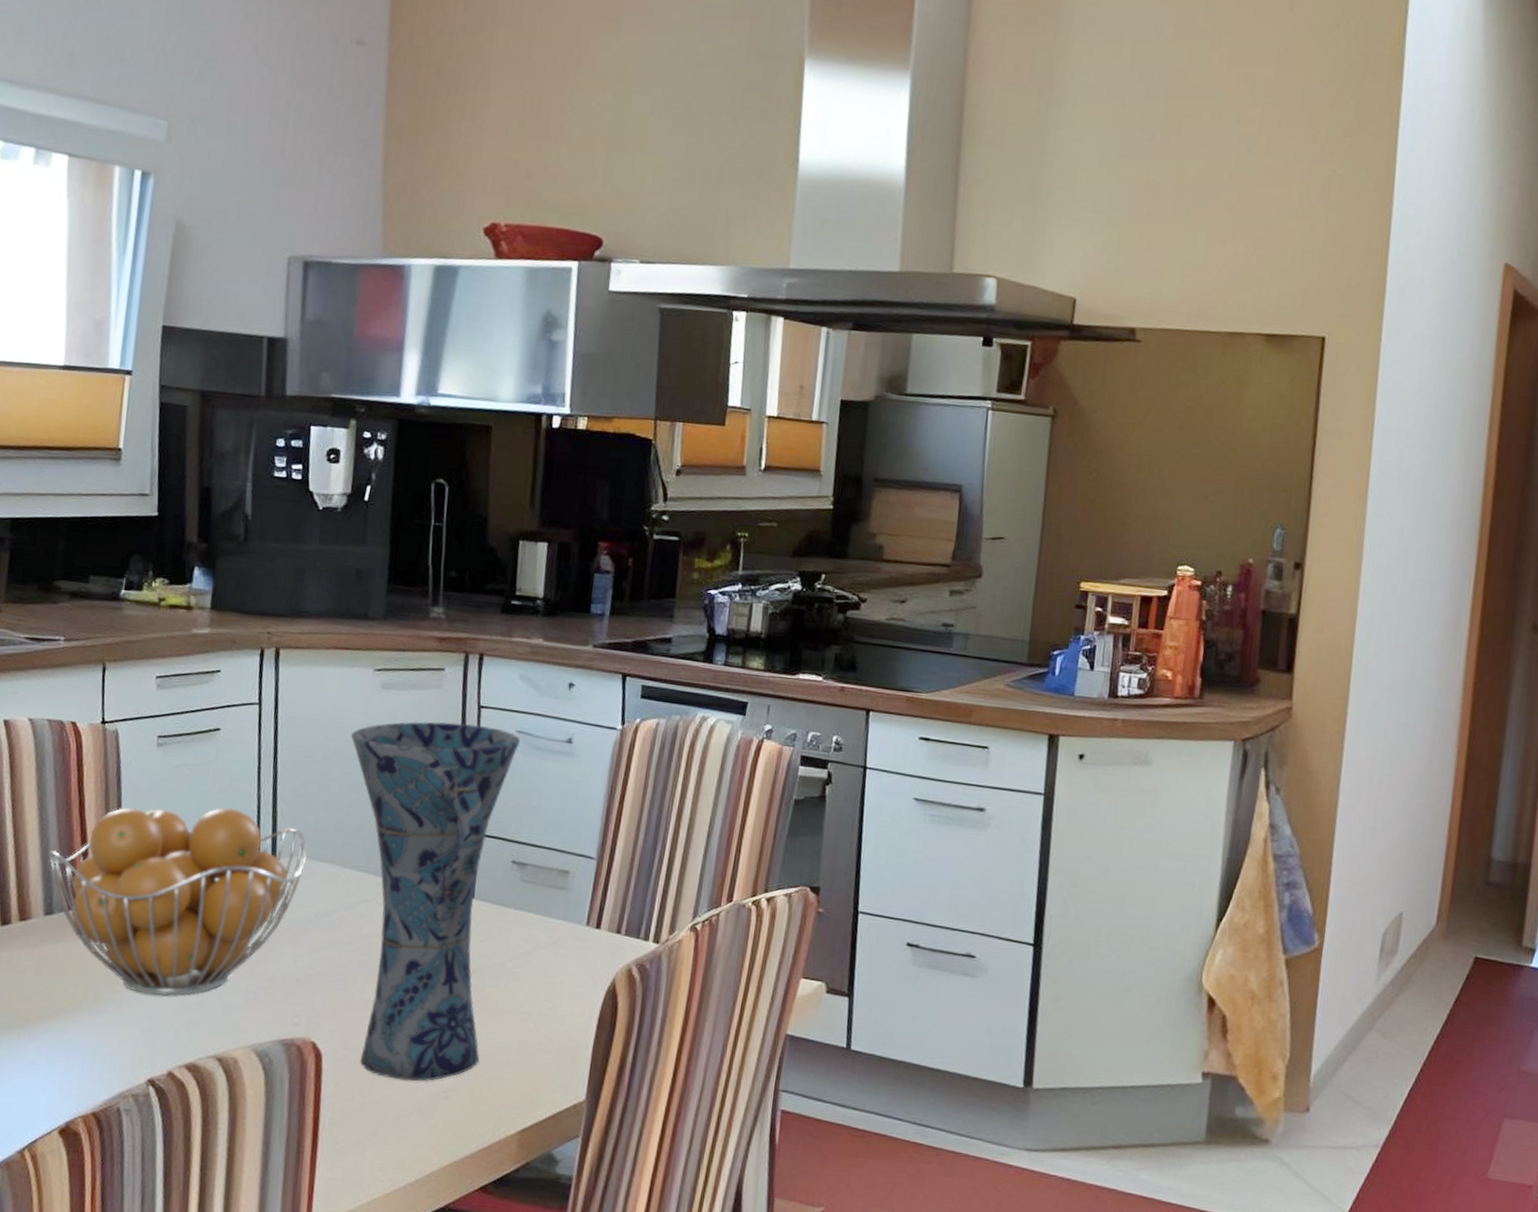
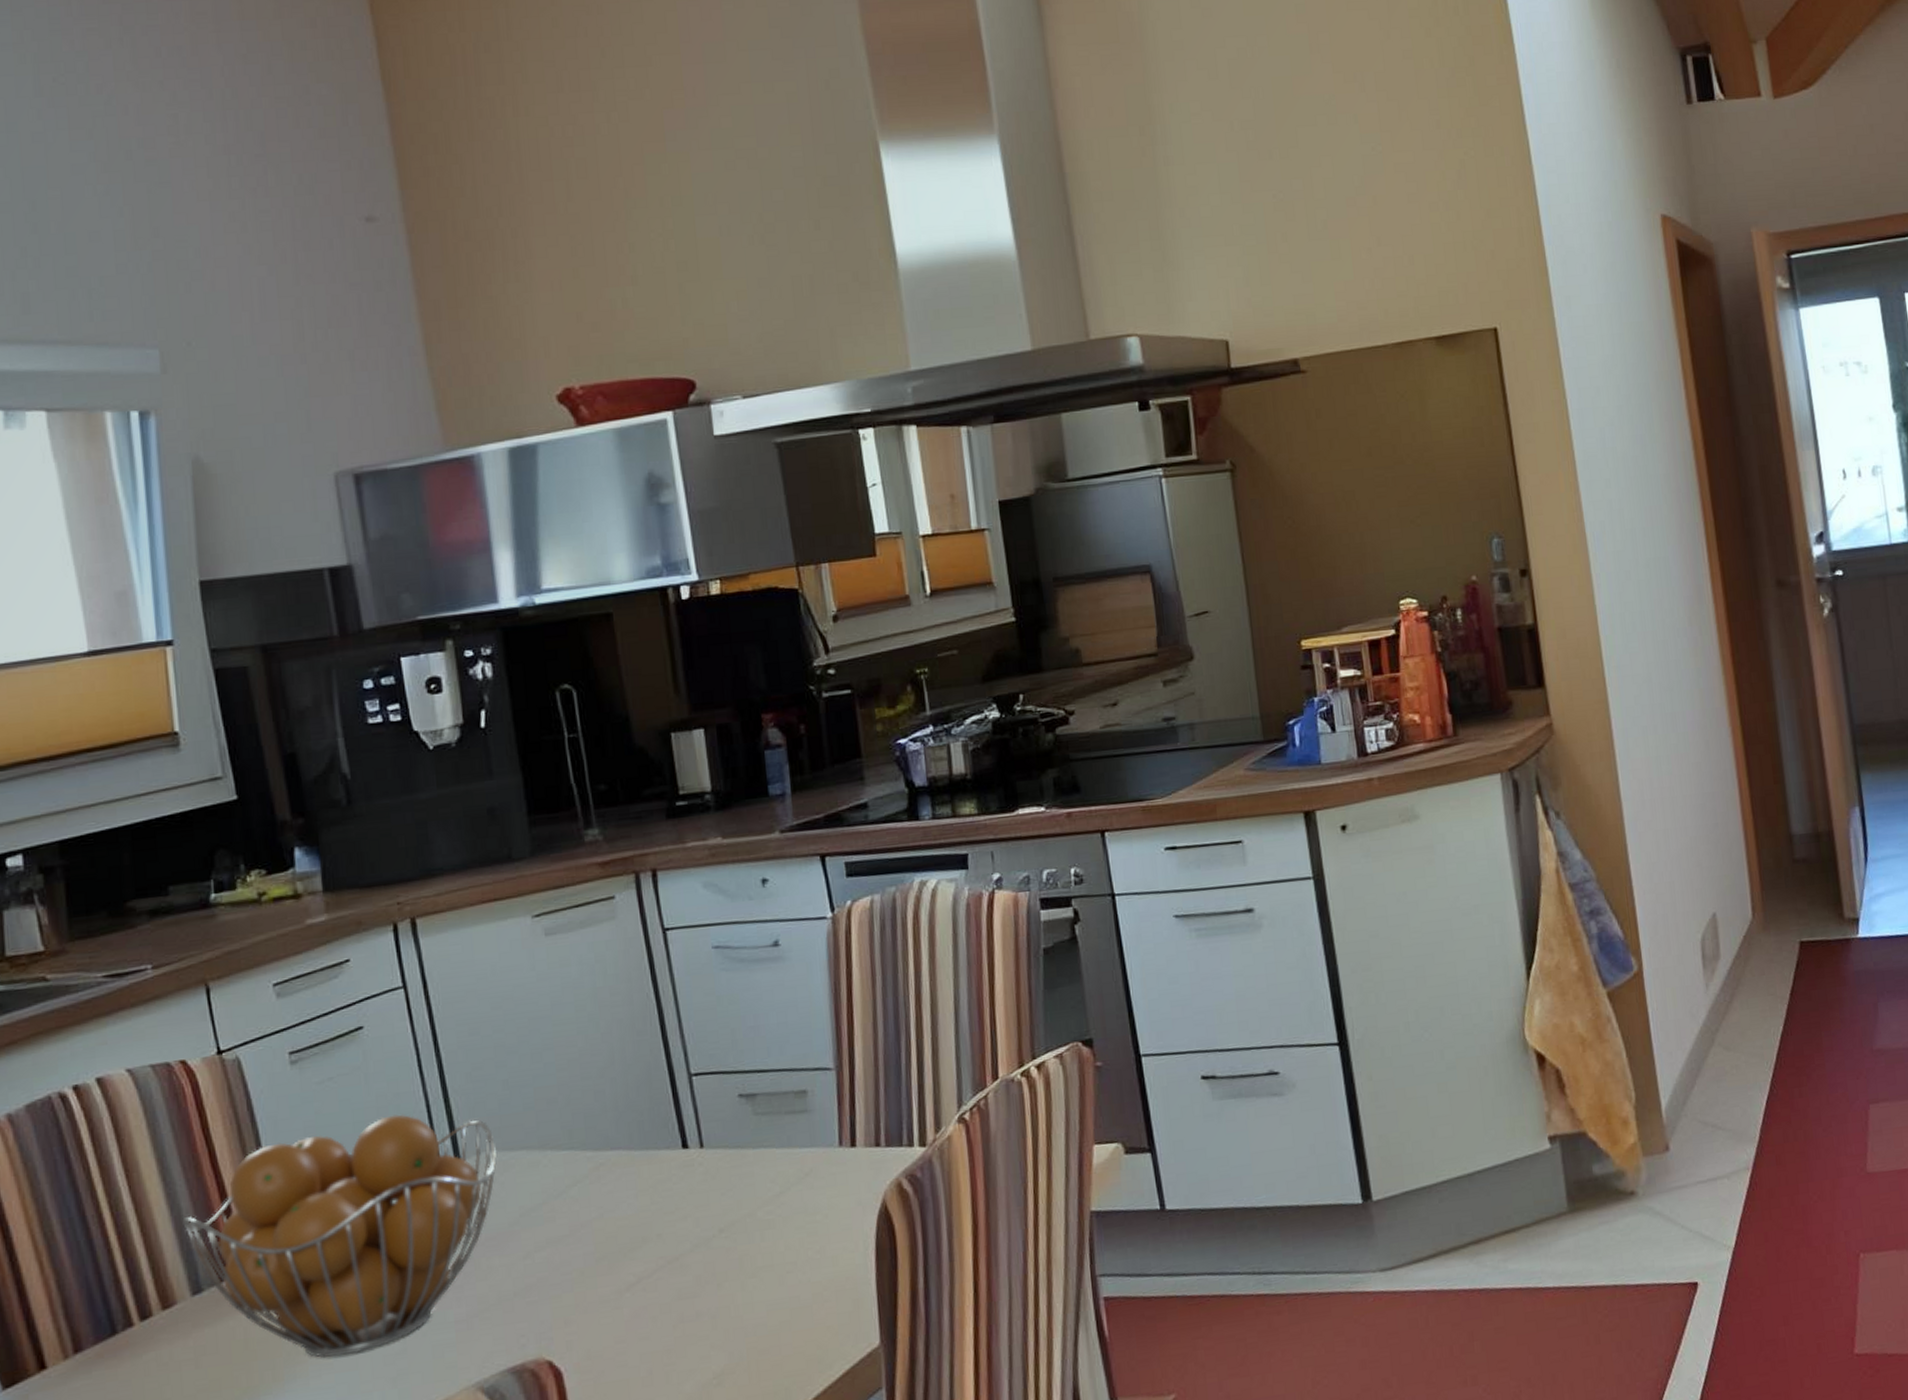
vase: present [350,721,521,1082] -> none [520,949,749,1380]

